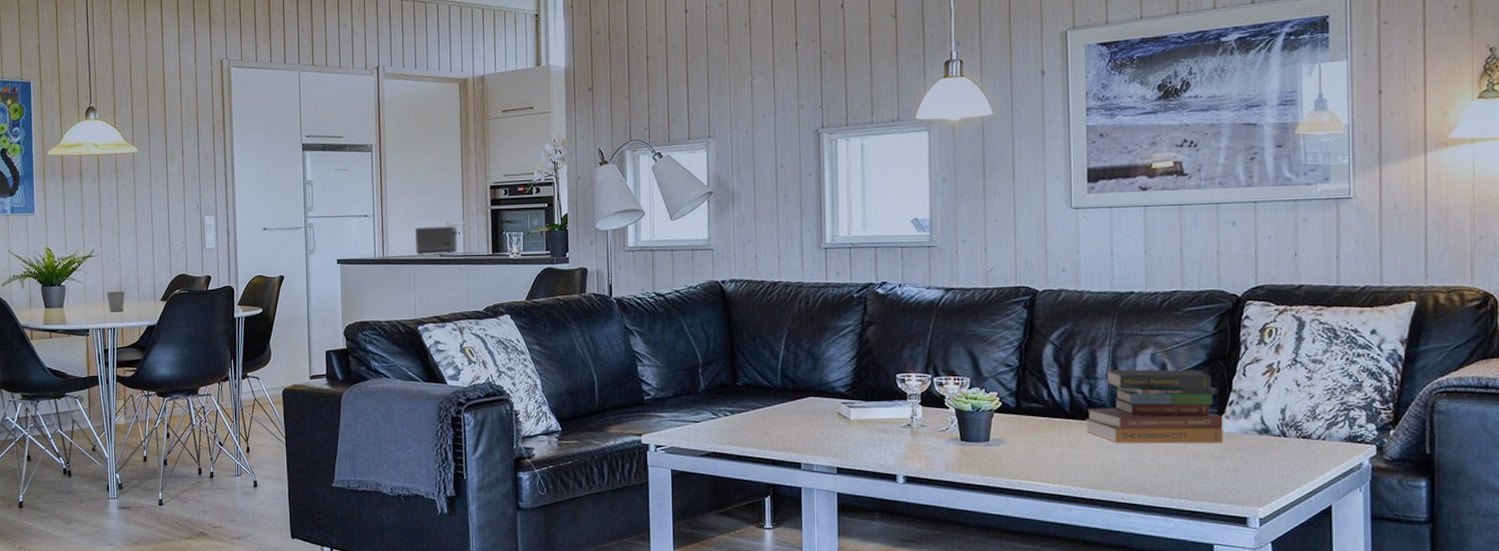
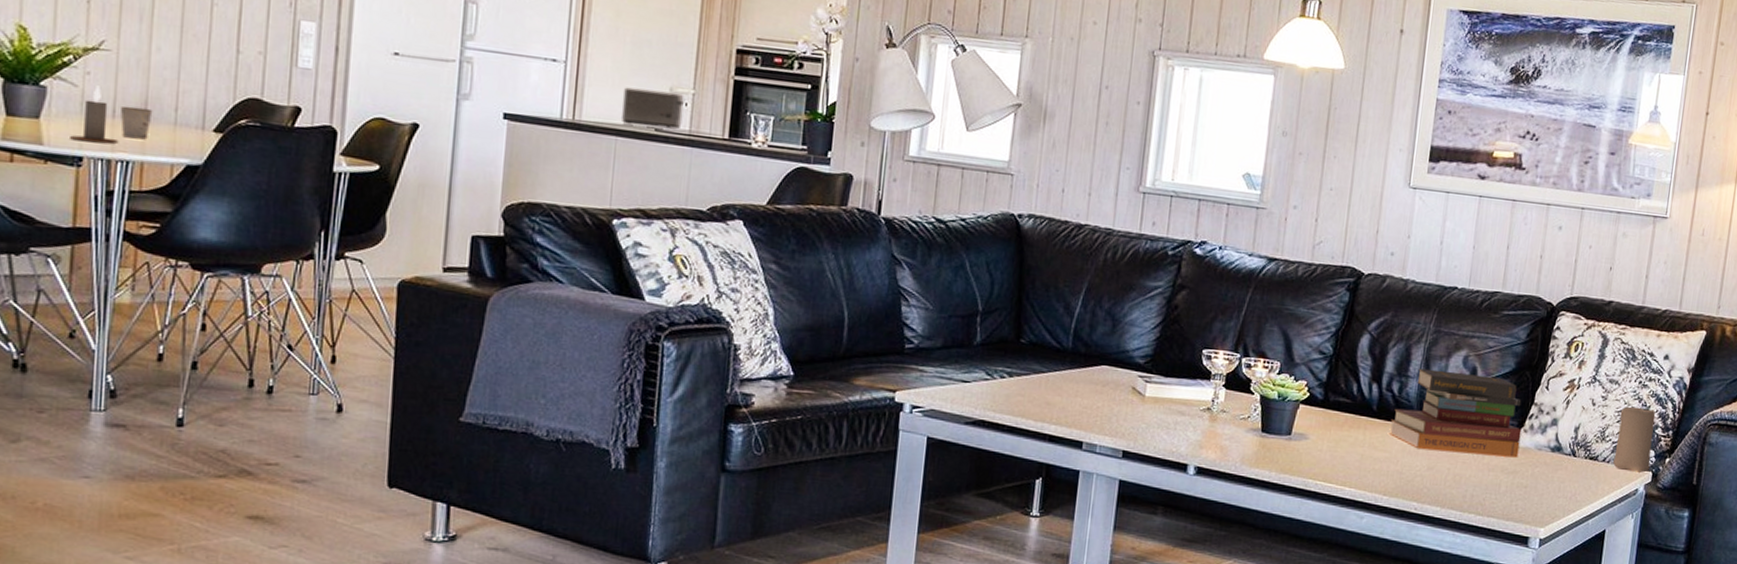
candle: none [81,280,107,319] -> present [70,85,118,144]
candle: none [1329,383,1372,447] -> present [1613,406,1656,473]

